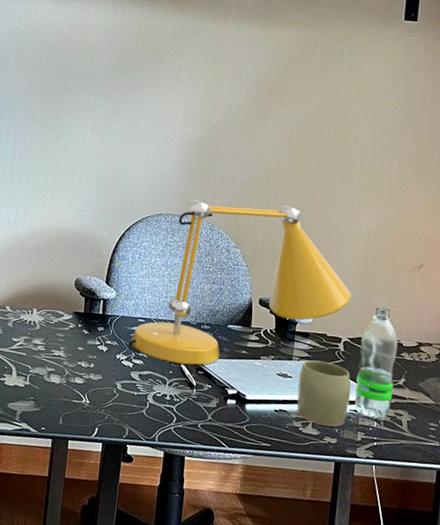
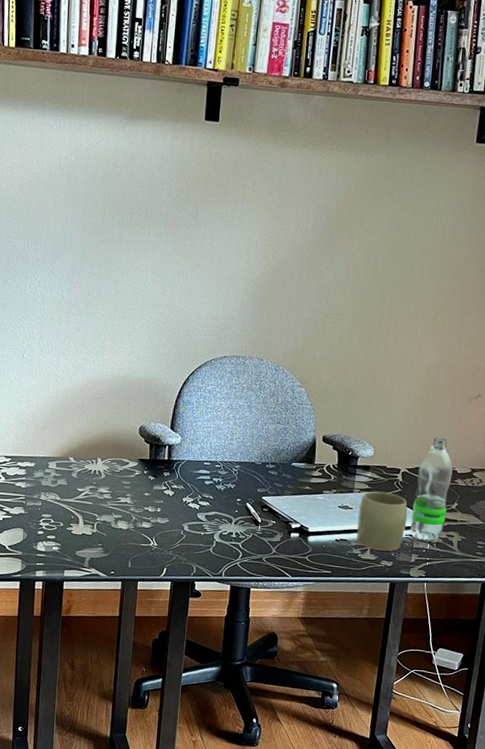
table lamp: present [128,199,351,366] -> none [194,339,411,504]

